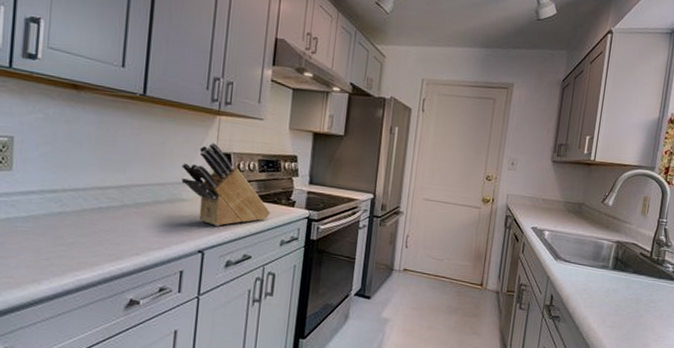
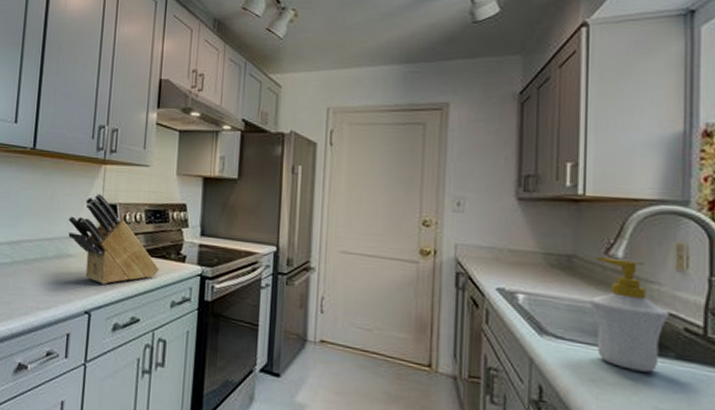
soap bottle: none [588,204,634,283] -> present [588,256,670,372]

